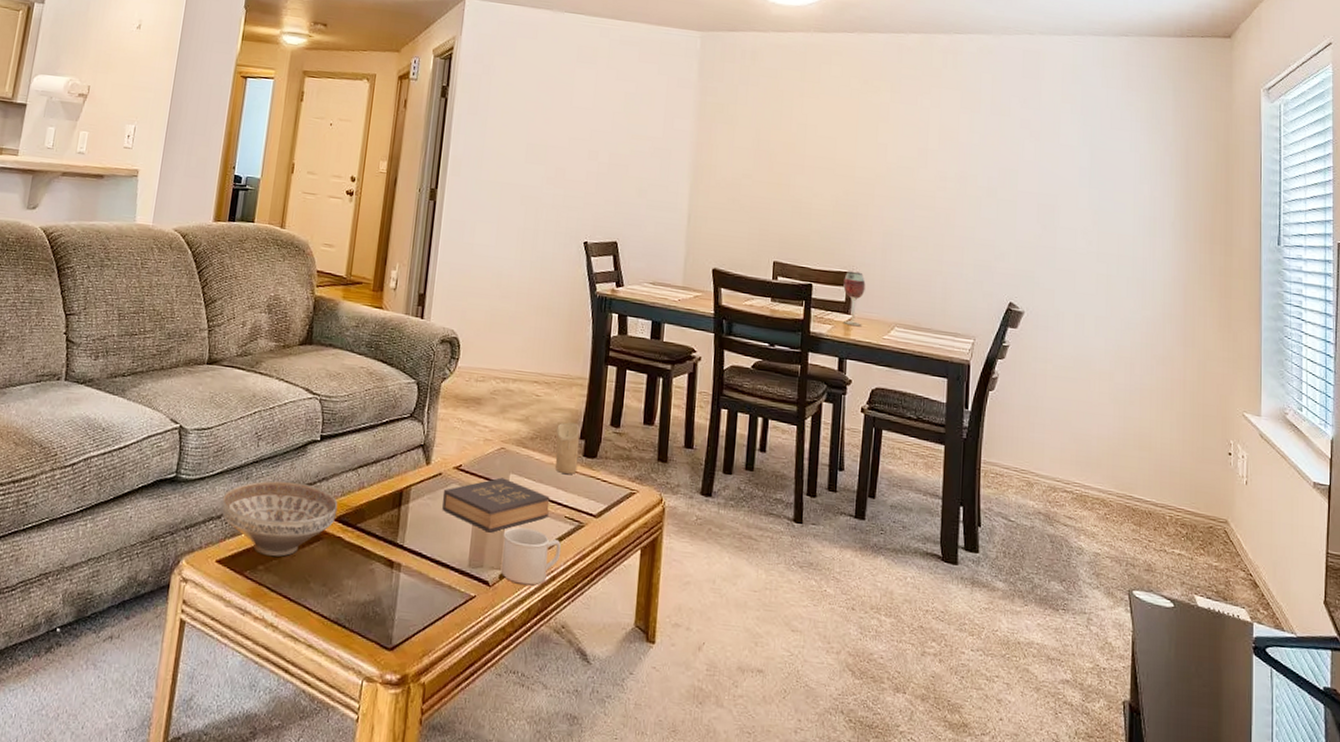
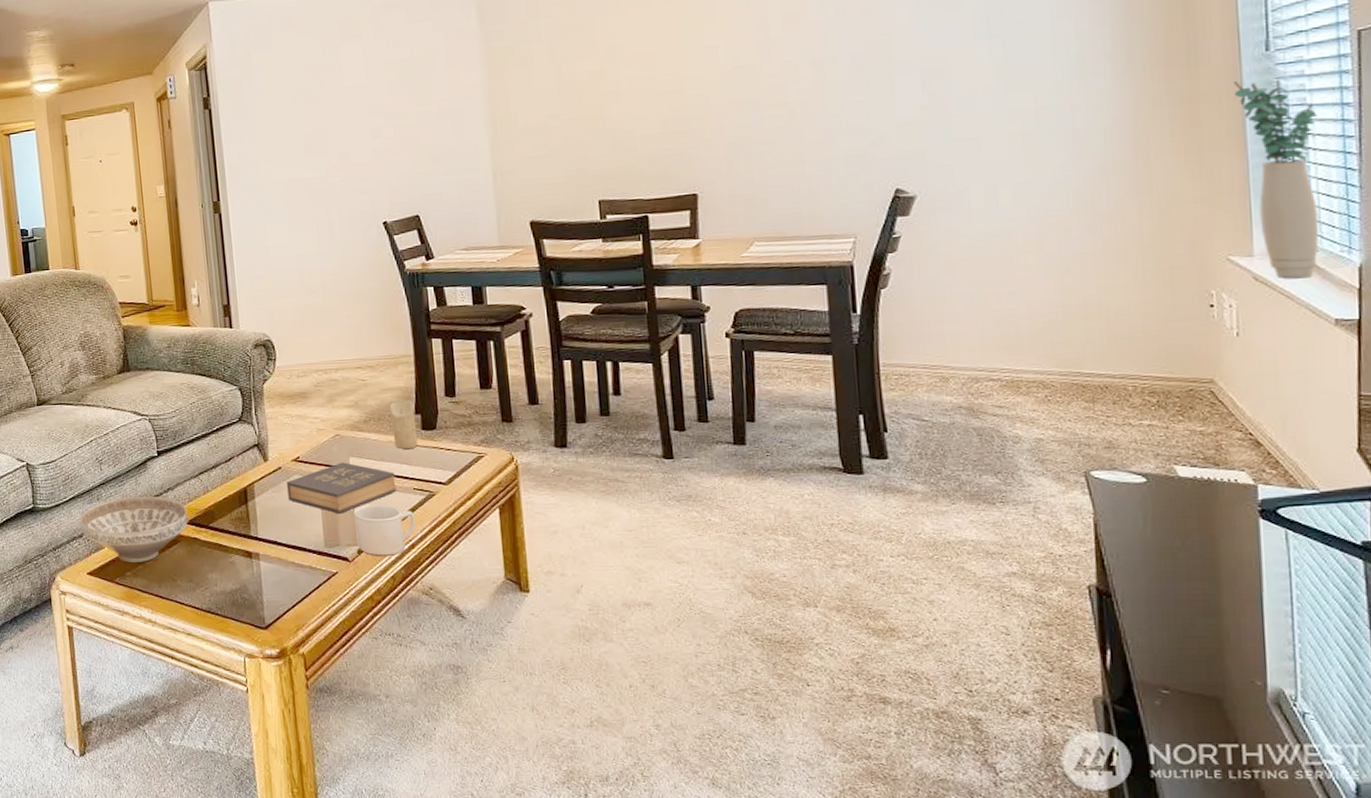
wineglass: present [843,271,866,326] -> none [685,191,714,250]
vase: none [1255,265,1309,443] -> present [1233,79,1320,279]

